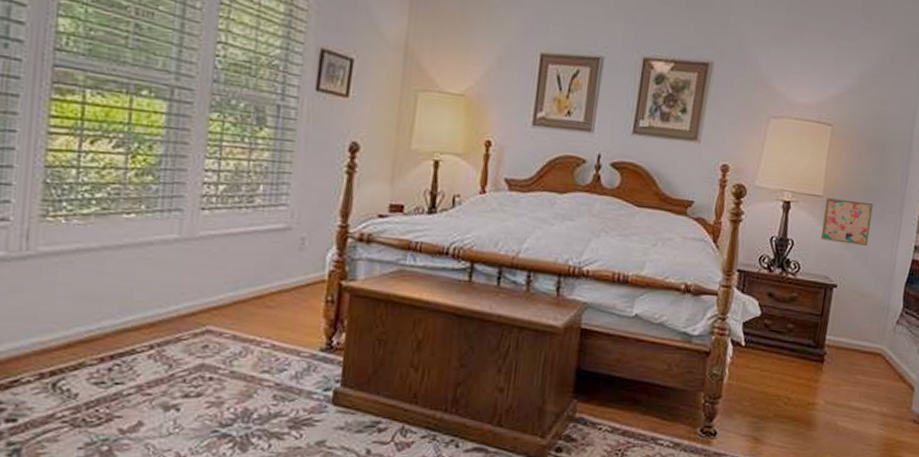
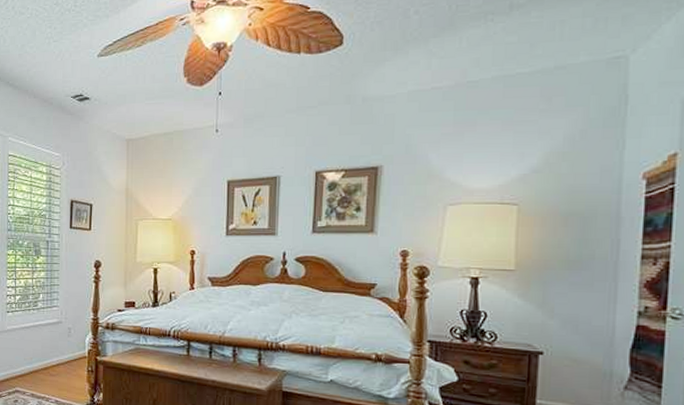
wall art: present [820,197,874,246] -> none [517,271,578,314]

